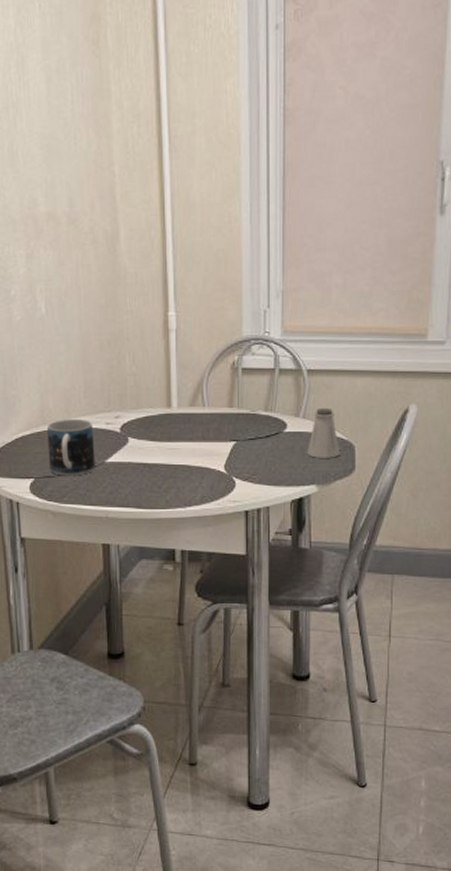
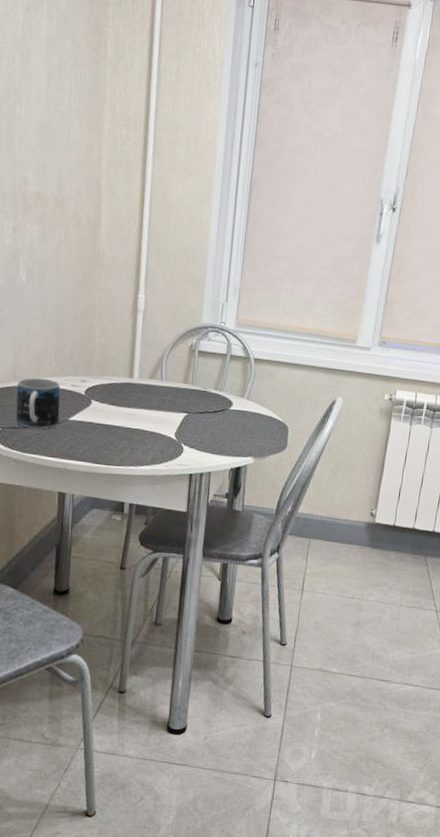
saltshaker: present [307,407,340,458] -> none [248,392,276,436]

